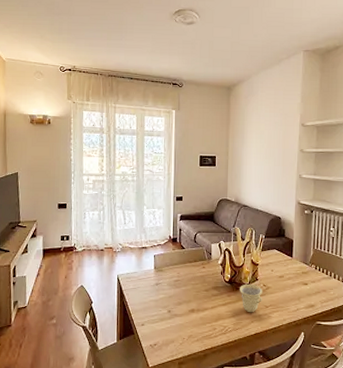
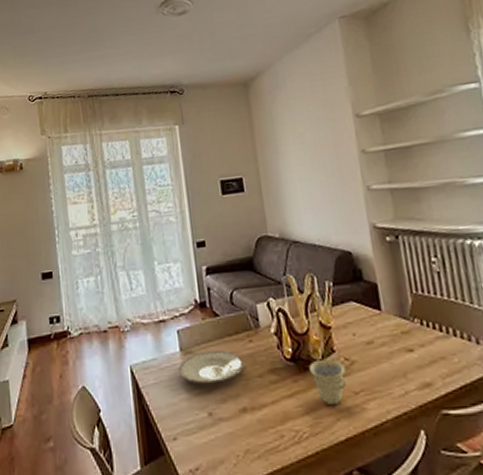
plate: none [151,270,197,292] -> present [178,350,244,384]

